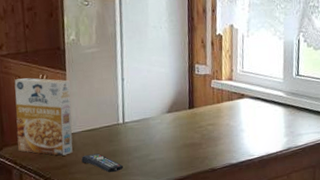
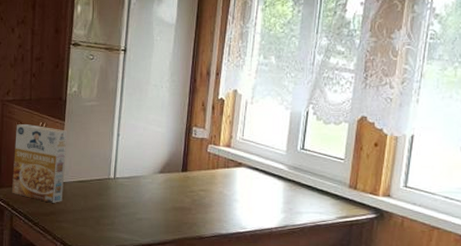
remote control: present [81,153,123,173] -> none [70,205,109,226]

